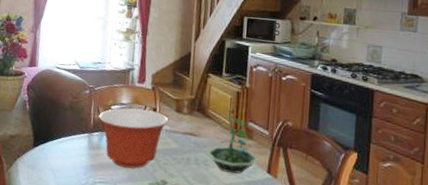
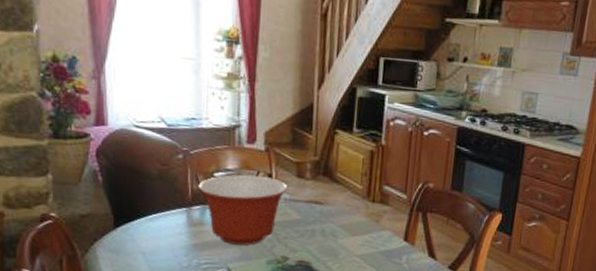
terrarium: present [204,116,260,174] -> none [332,179,397,244]

